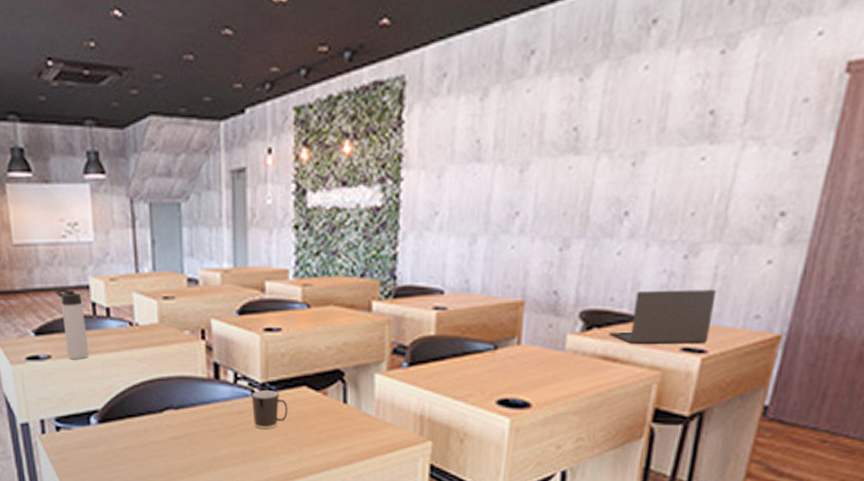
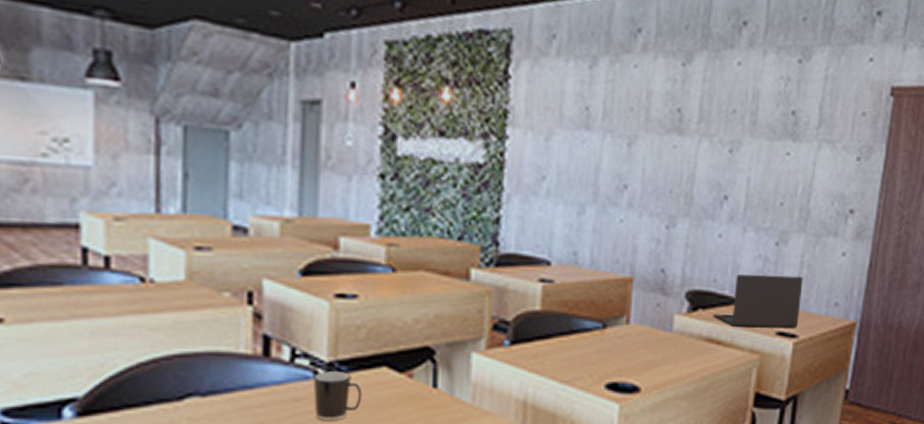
thermos bottle: present [55,288,89,360] -> none [22,225,71,326]

